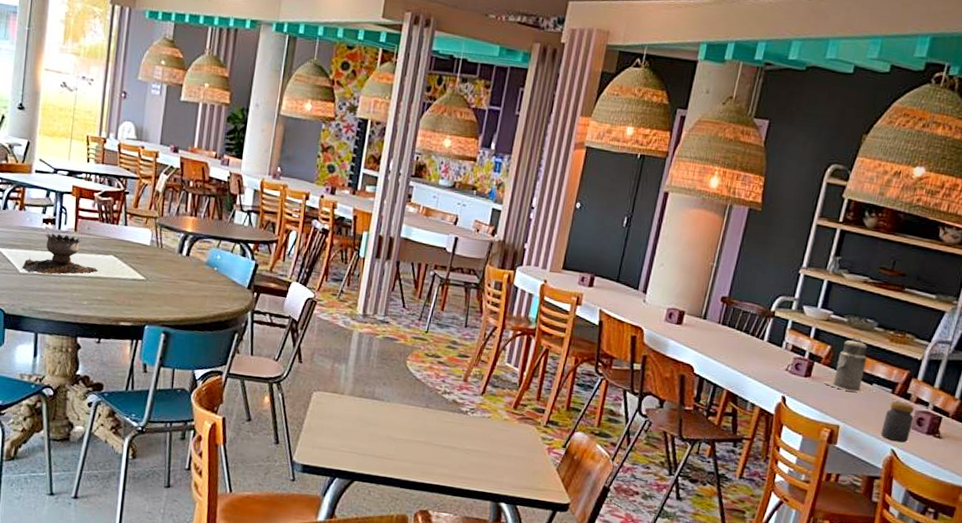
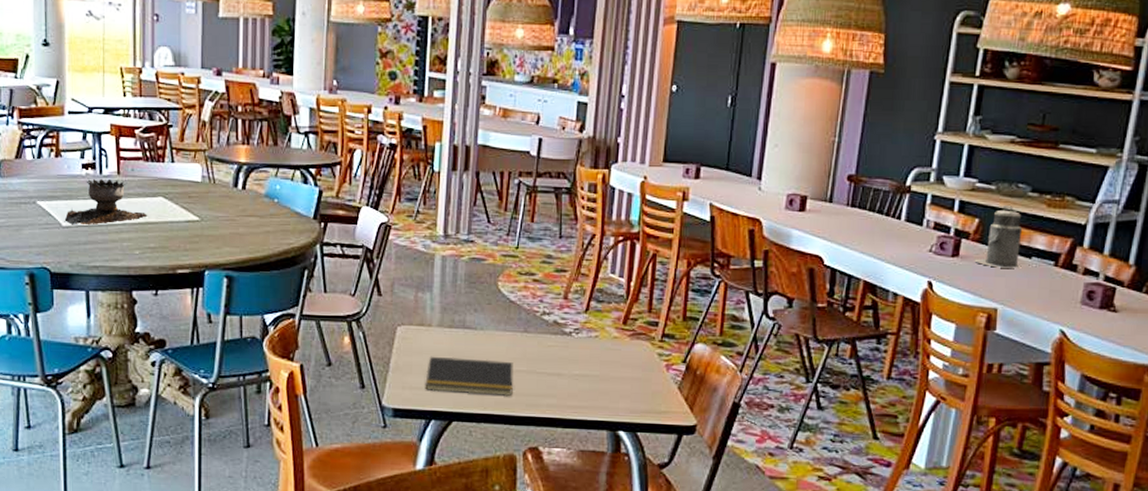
notepad: none [332,421,414,463] -> present [425,356,513,397]
jar: present [881,401,914,443] -> none [1046,275,1083,321]

